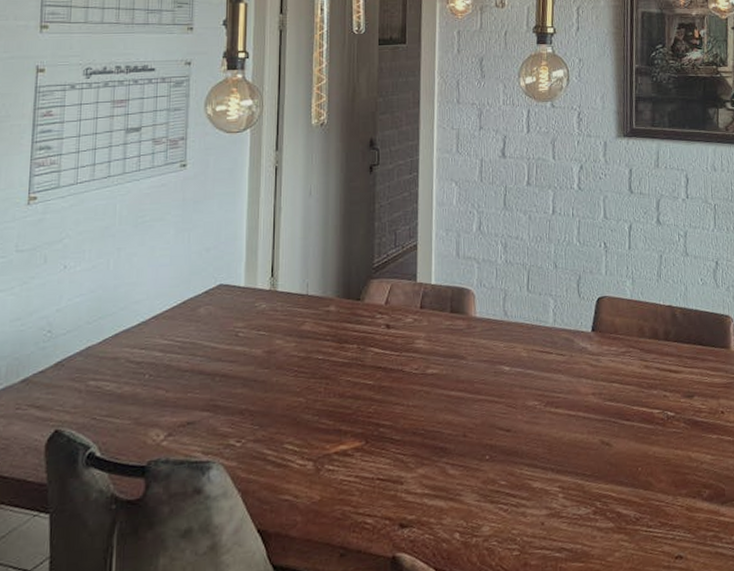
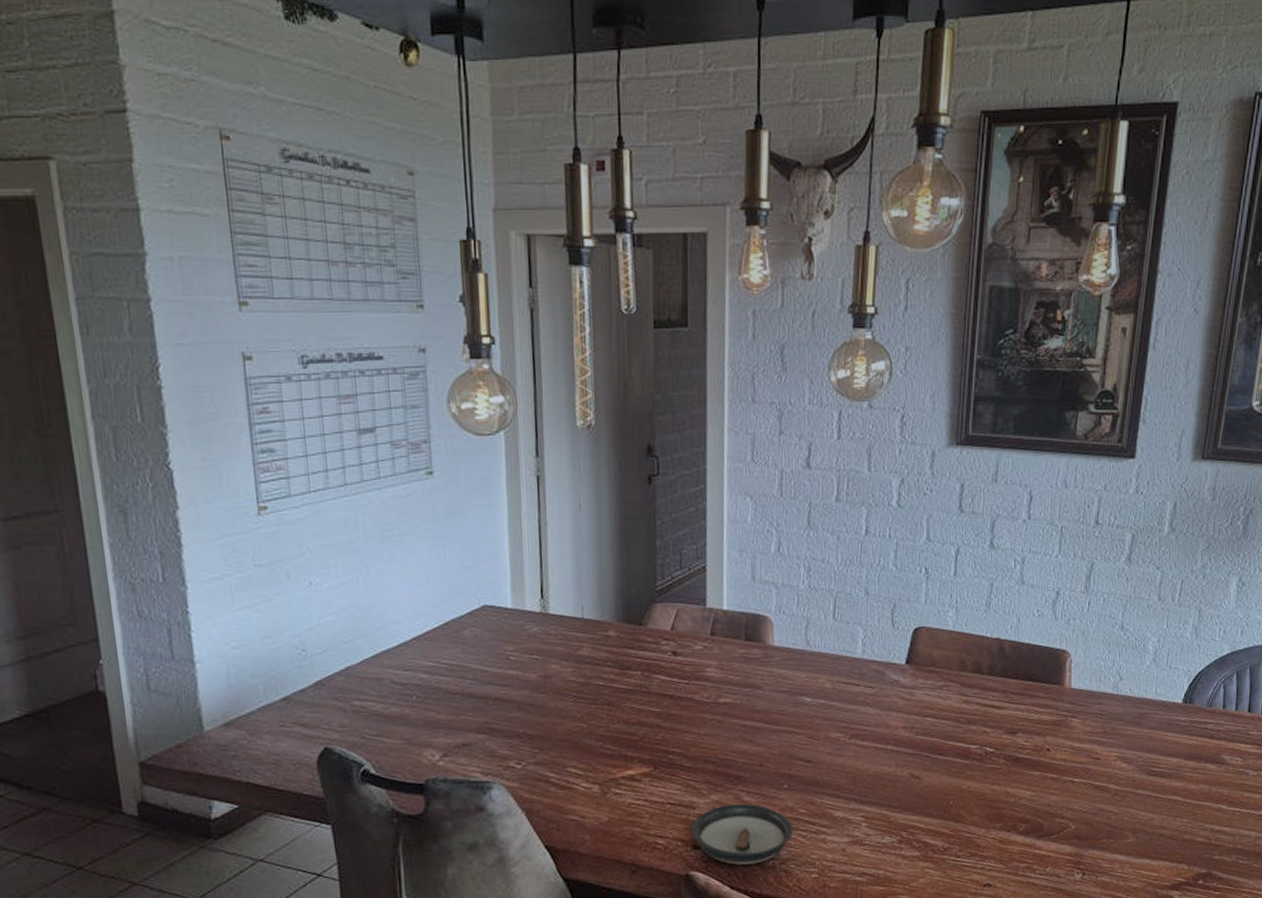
saucer: none [399,476,494,544] -> present [691,803,793,865]

